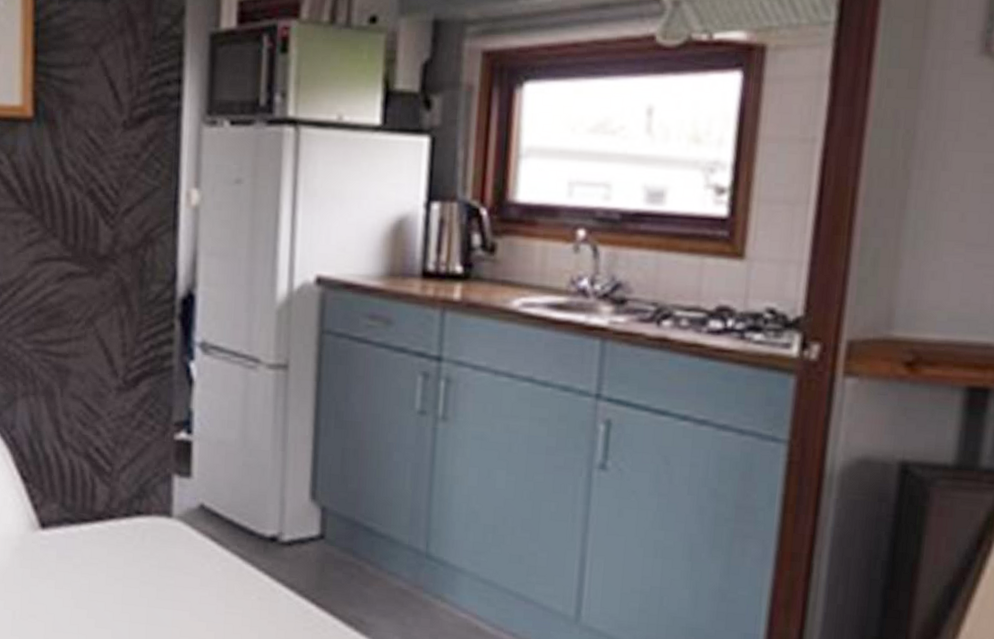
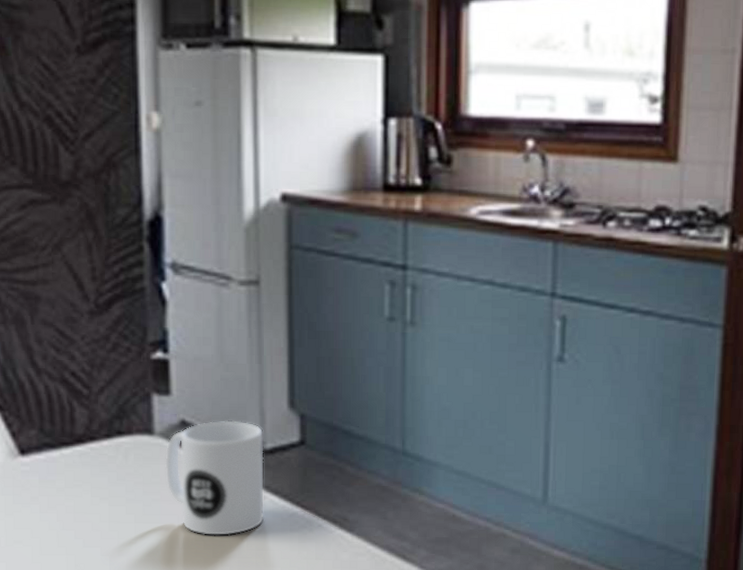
mug: none [181,507,283,628] -> present [165,420,265,536]

